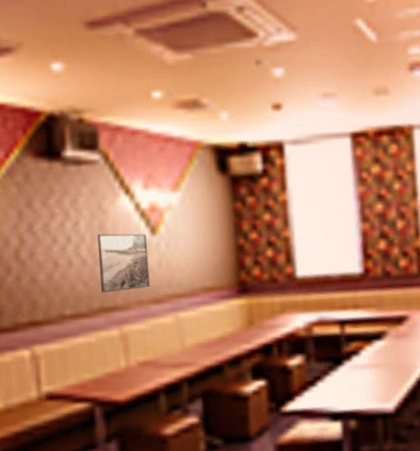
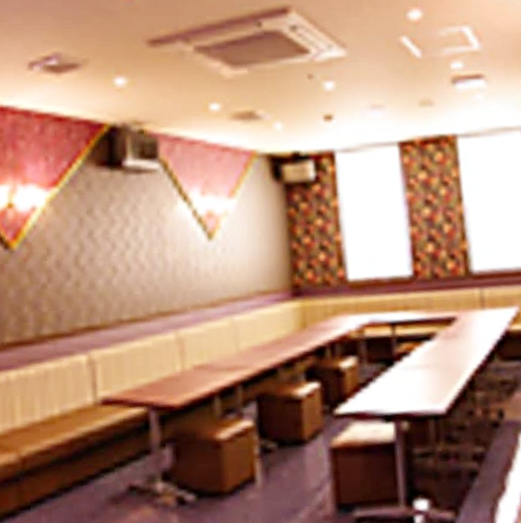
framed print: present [97,233,150,293] -> none [155,239,206,298]

